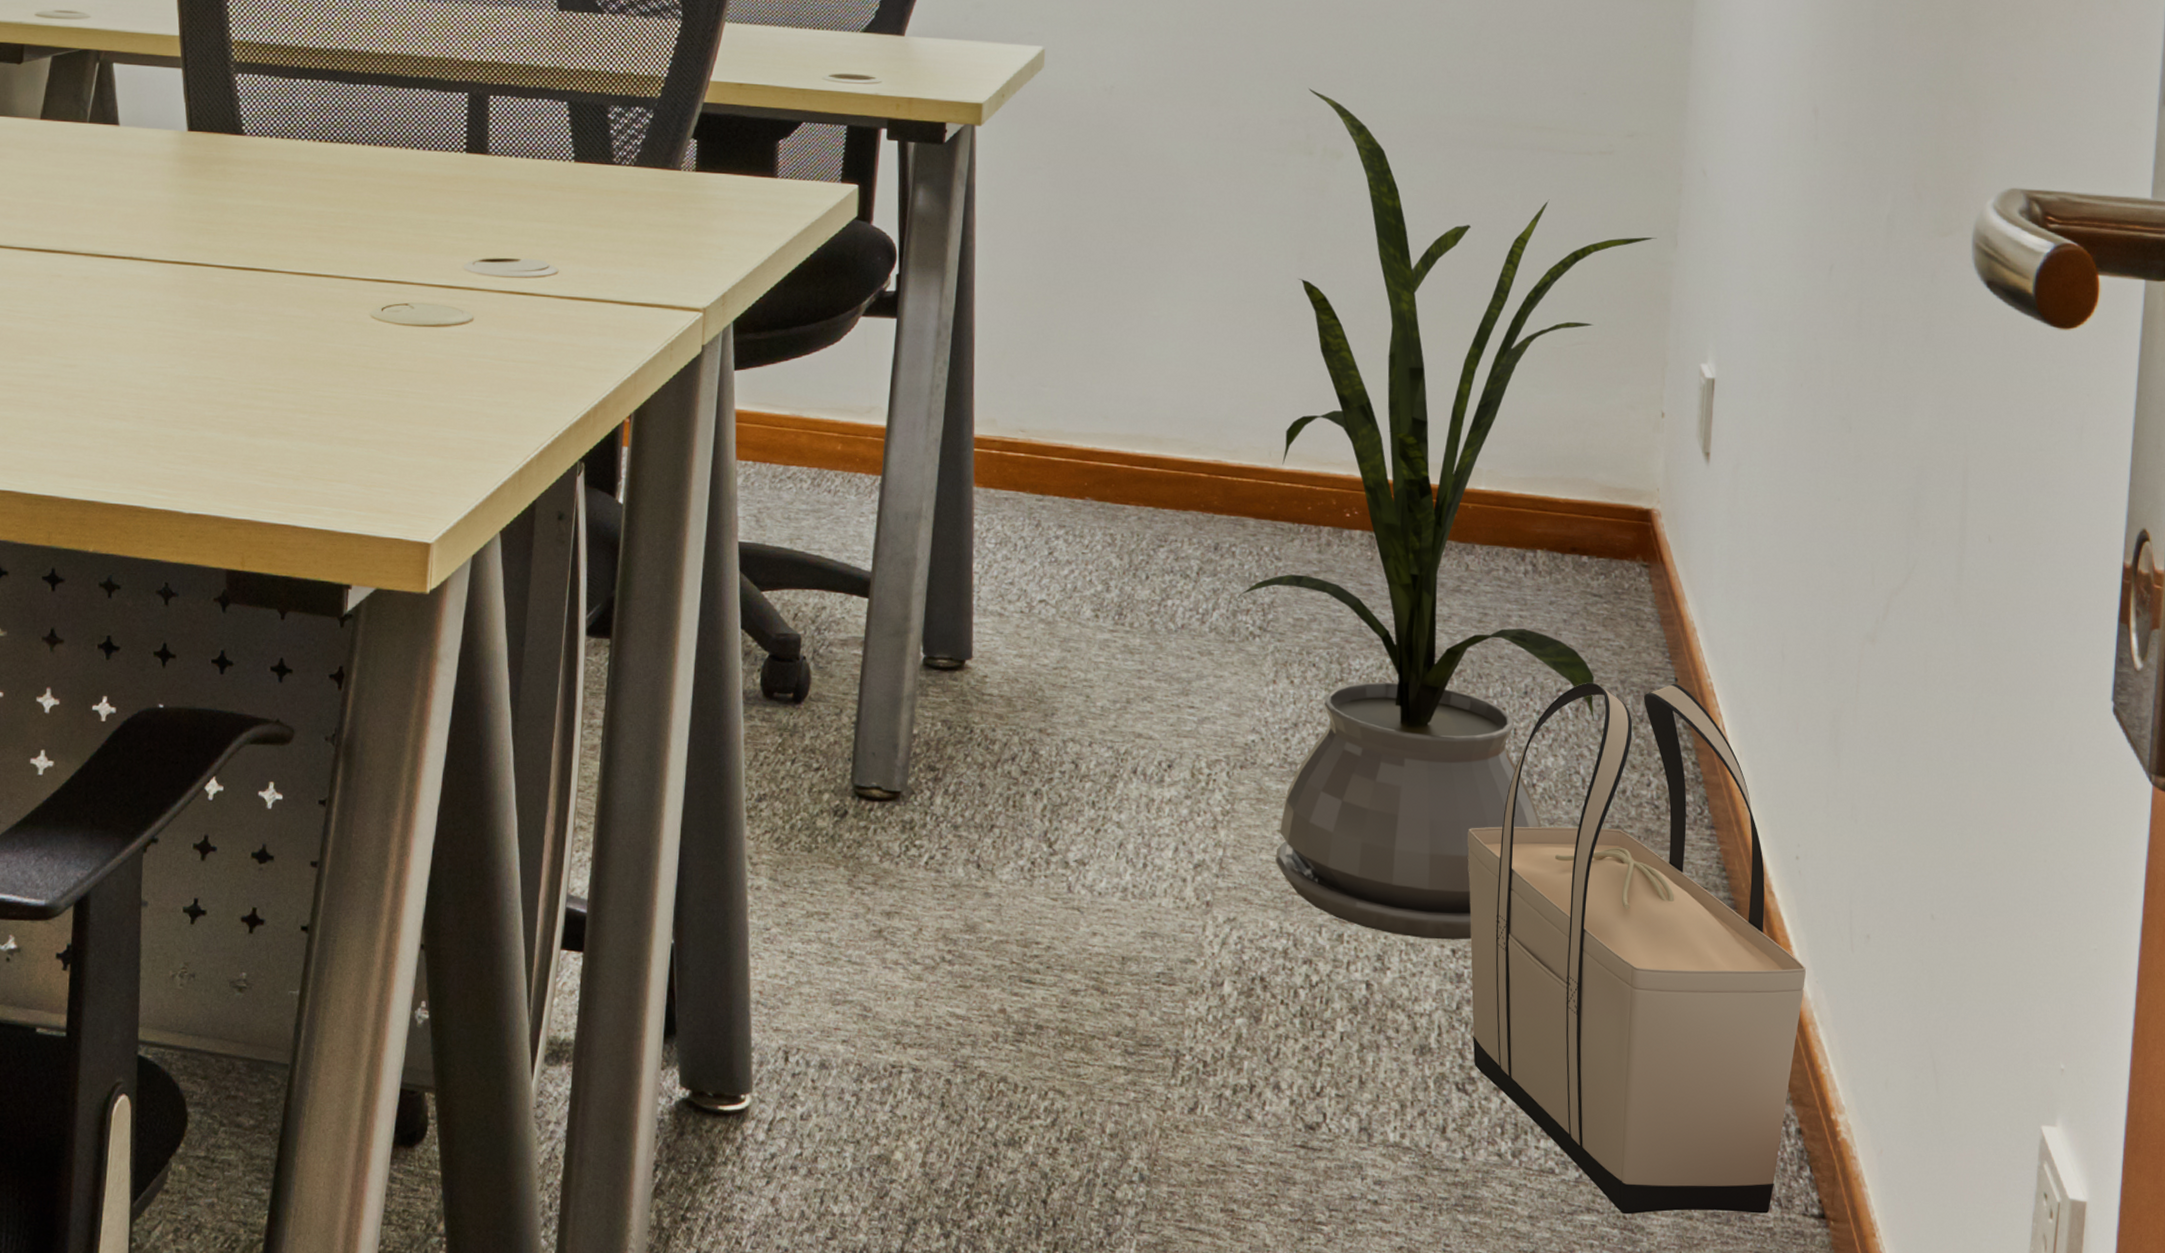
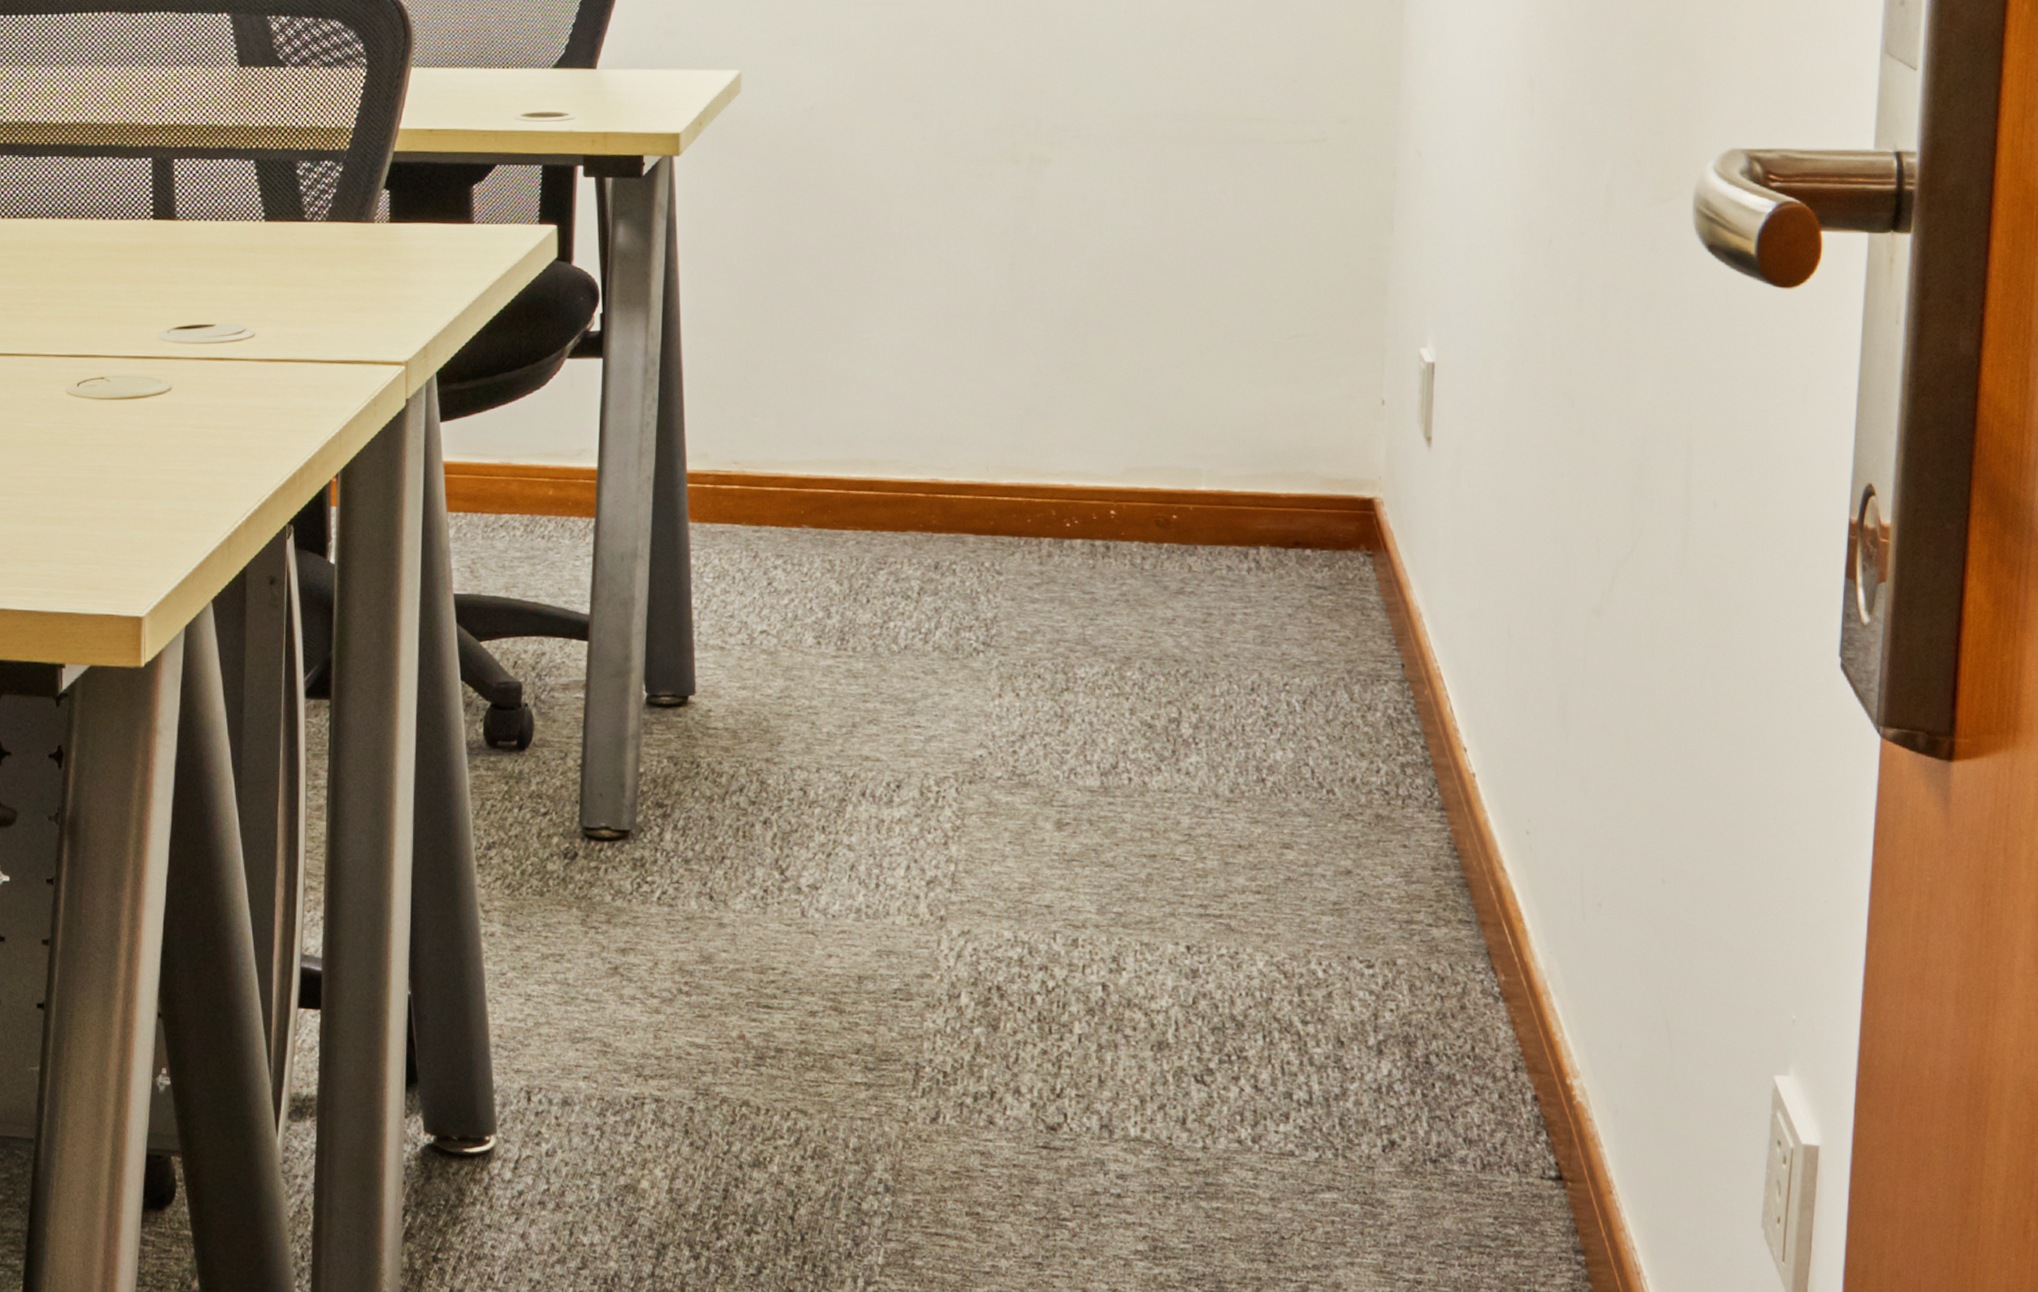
house plant: present [1235,88,1657,940] -> none [958,95,1373,938]
shopping bag: present [1468,683,1806,1215] -> none [1199,669,1539,1190]

